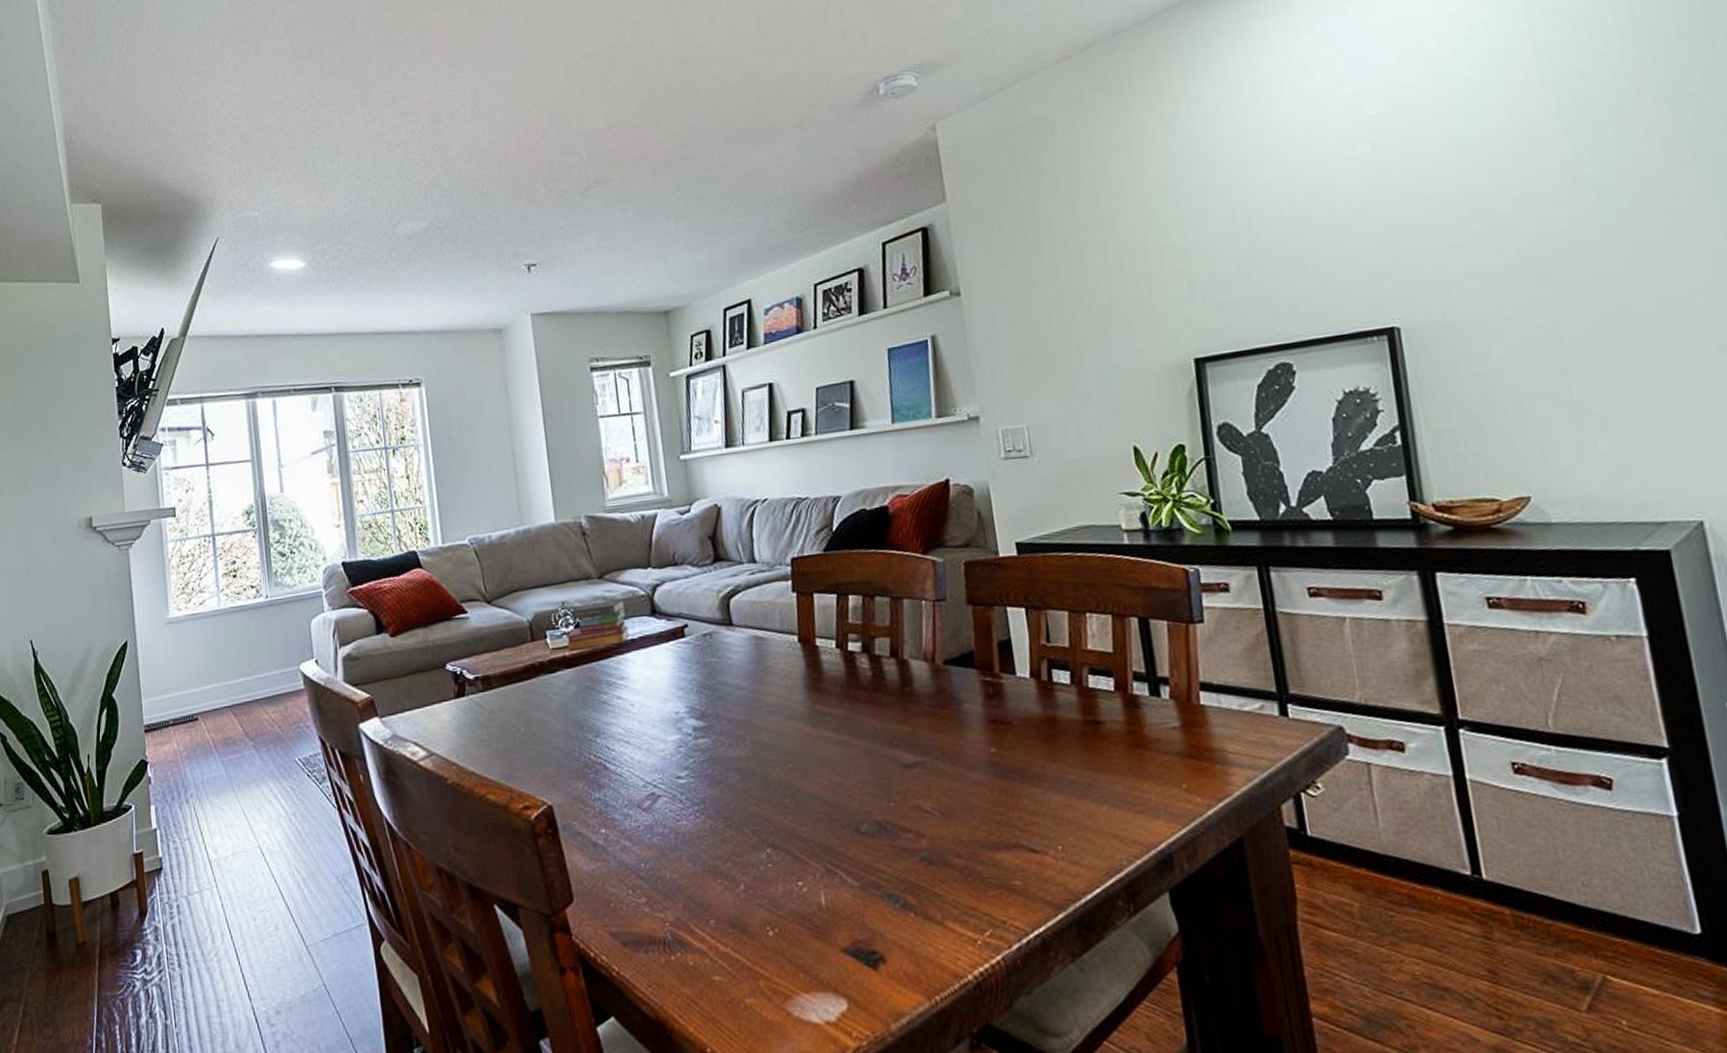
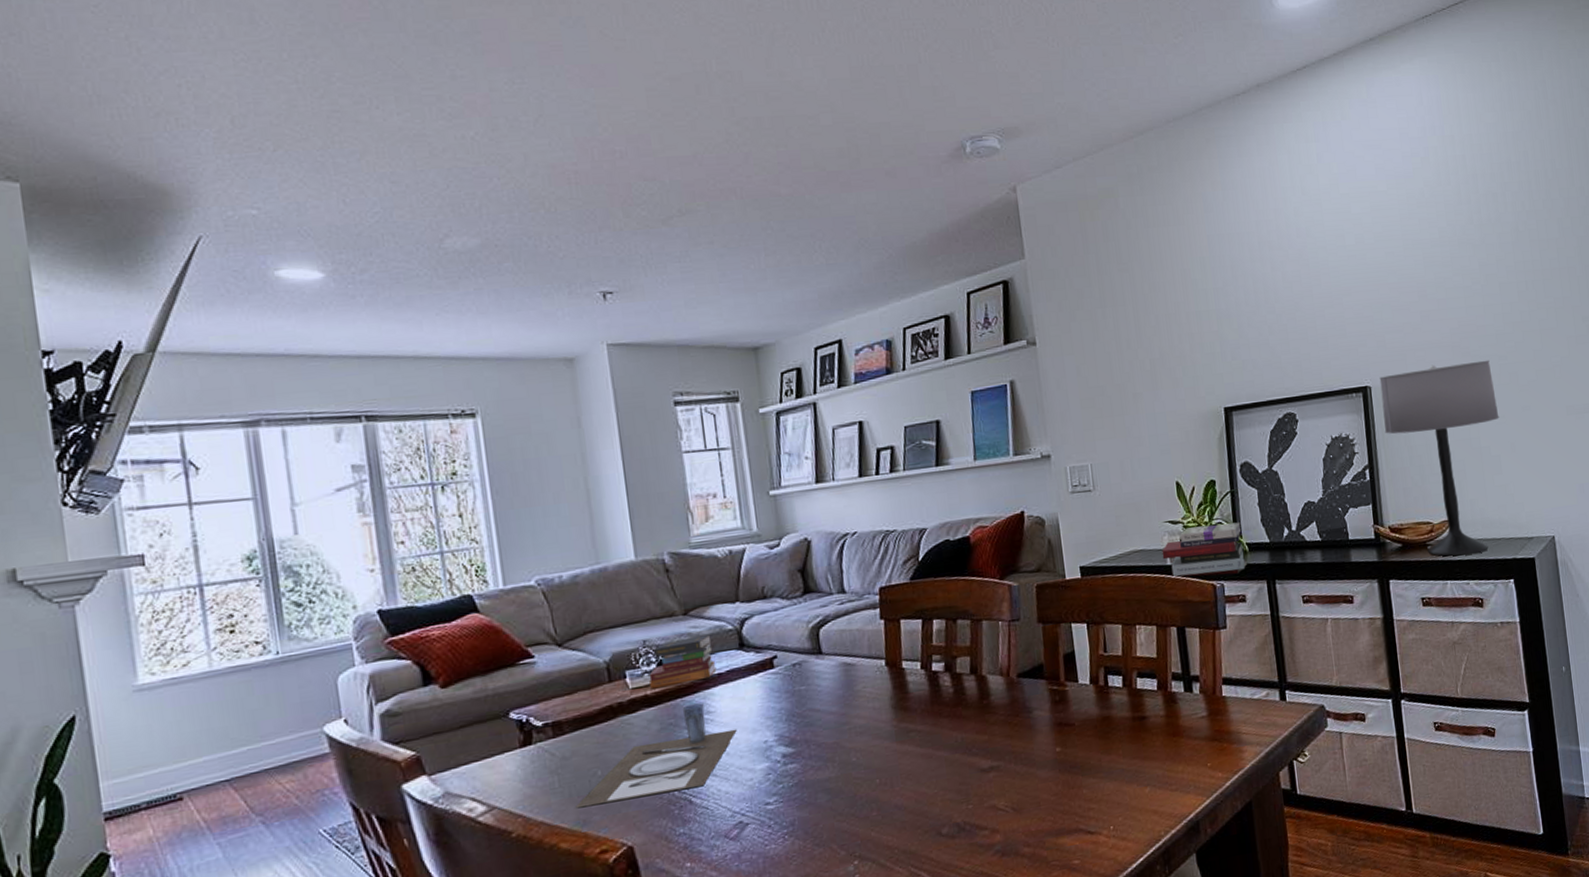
place setting: none [501,668,649,763] -> present [575,703,737,809]
books: none [1117,495,1230,560] -> present [1161,522,1247,578]
table lamp: none [1411,286,1603,545] -> present [1379,360,1499,557]

